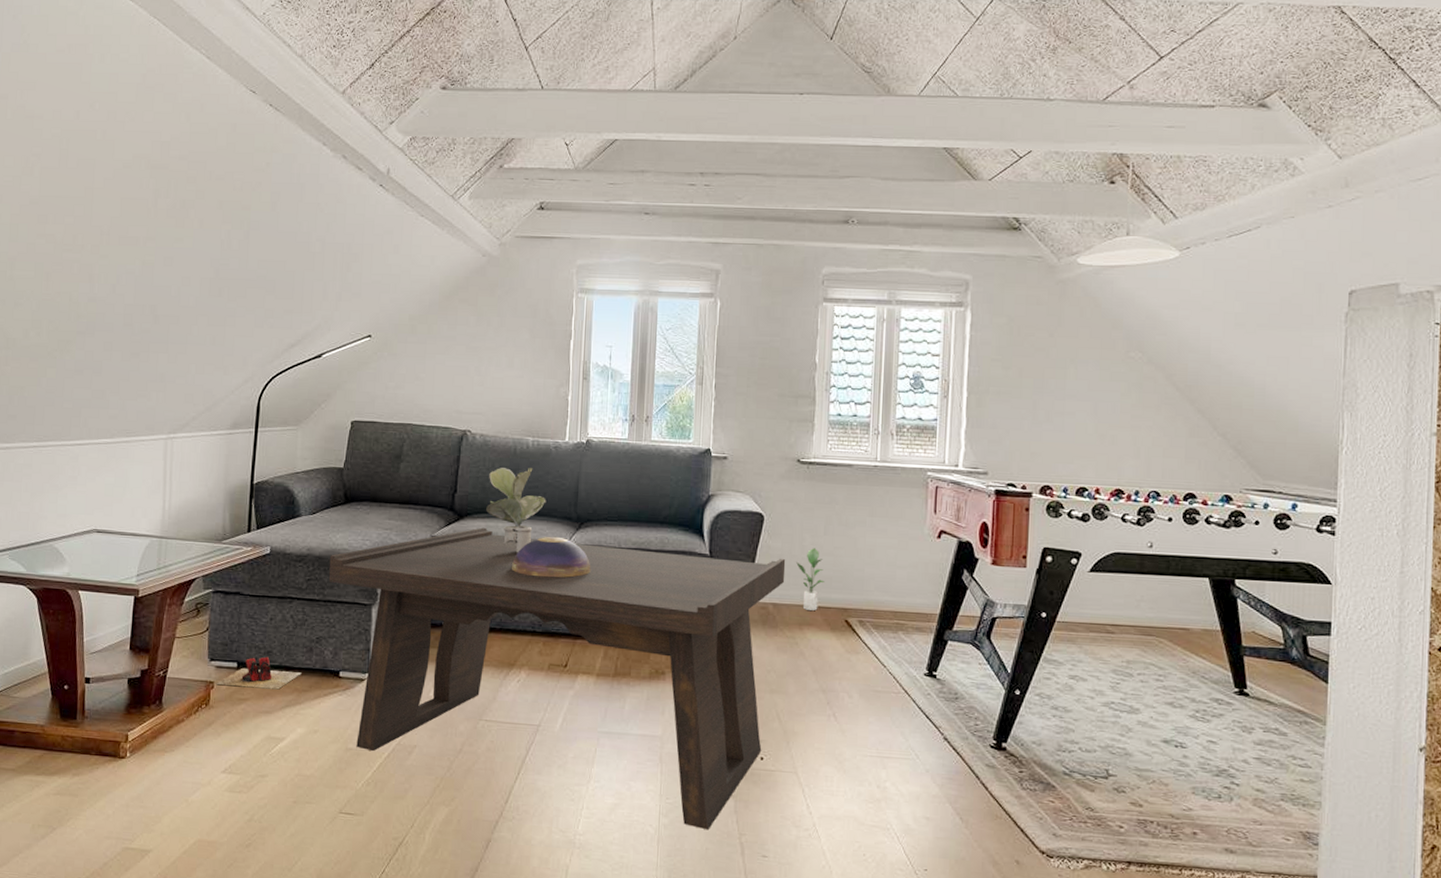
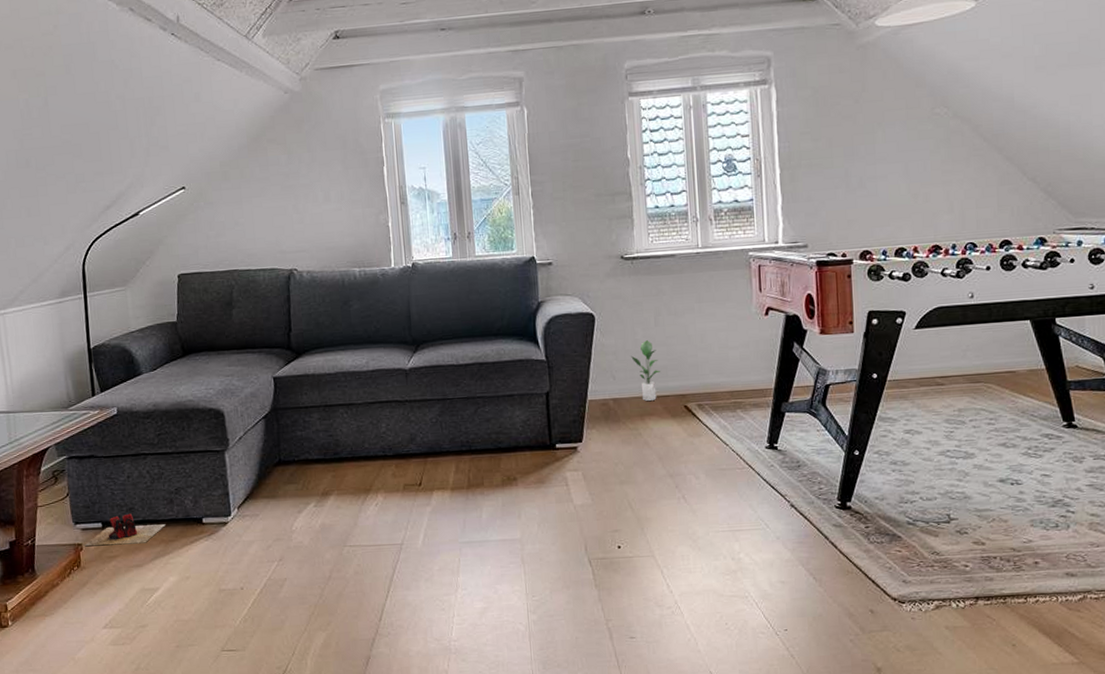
coffee table: present [328,527,786,830] -> none [176,354,622,621]
potted plant: present [486,468,546,553] -> none [321,298,381,383]
decorative bowl: present [512,536,591,578] -> none [355,361,433,403]

